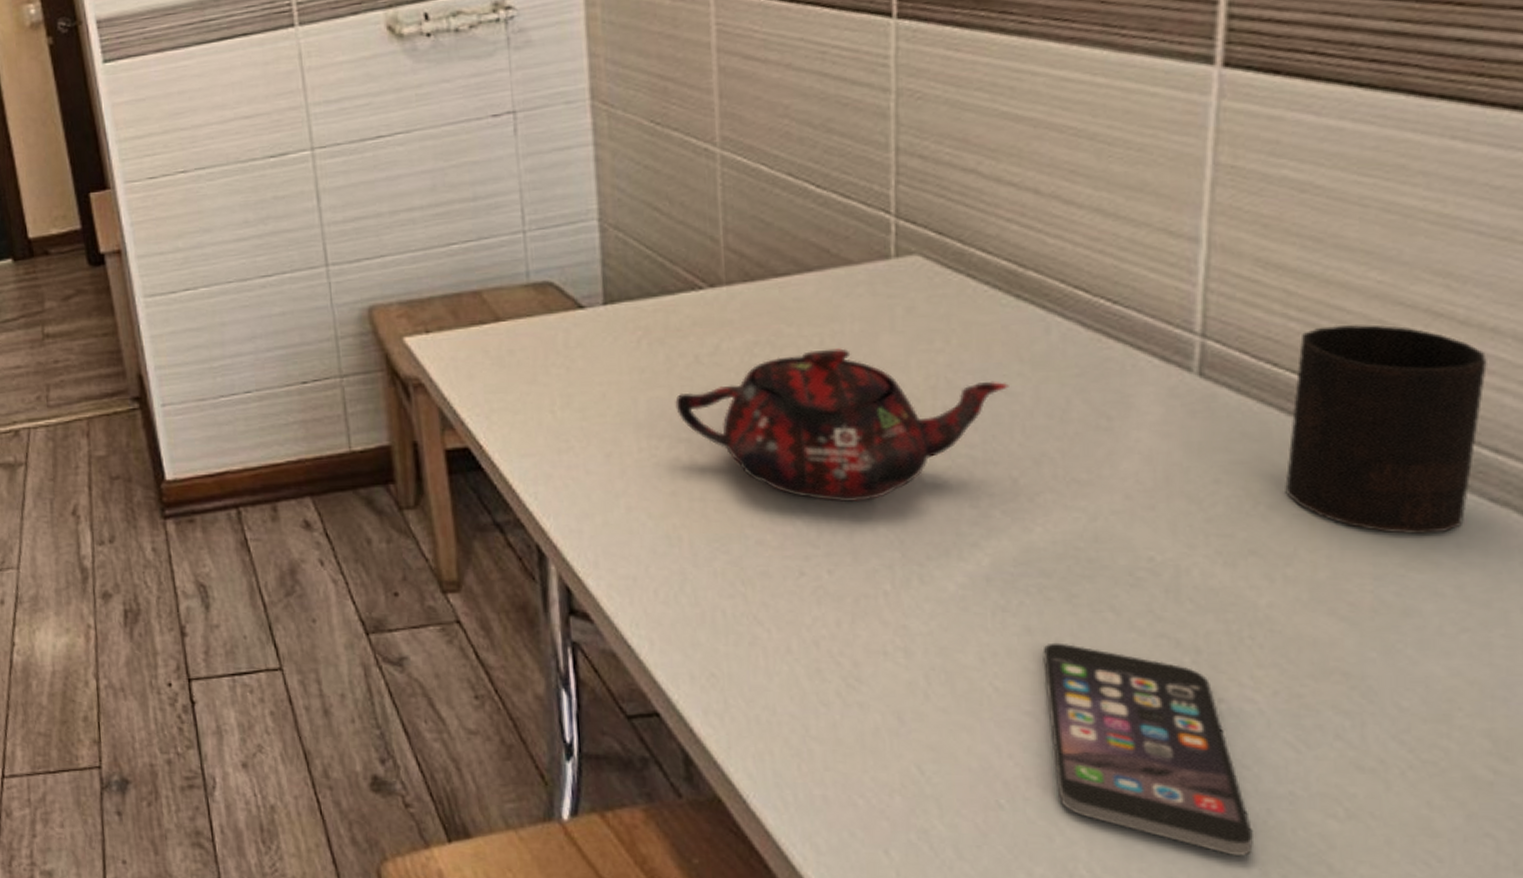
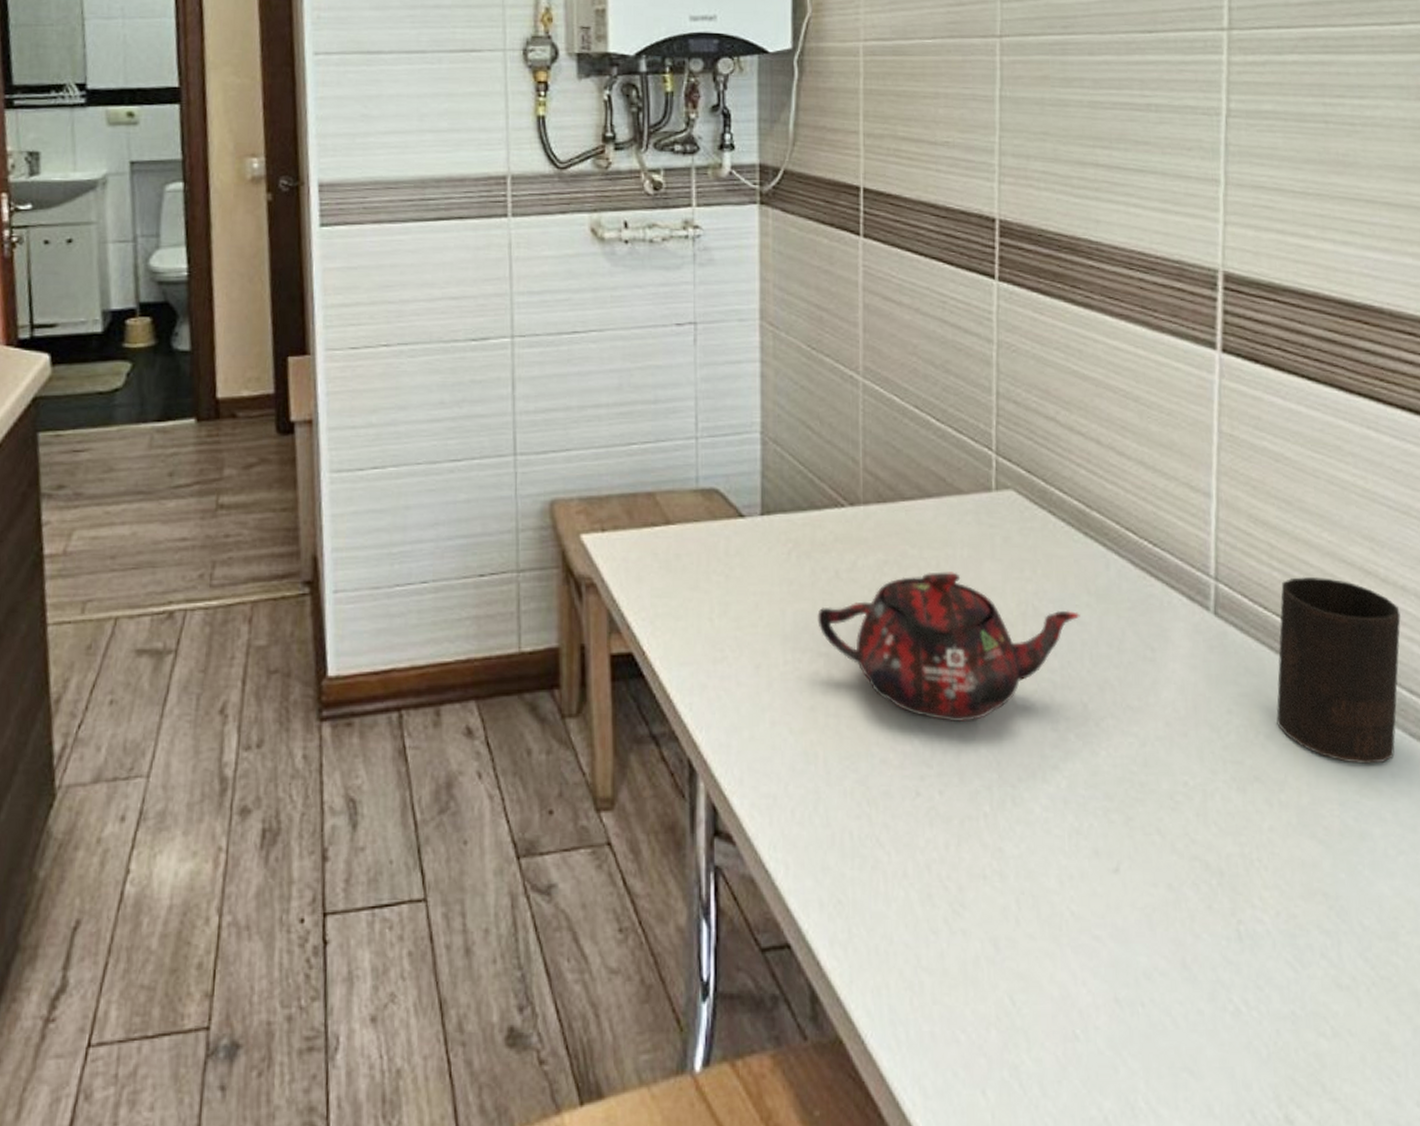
smartphone: present [1043,642,1254,857] -> none [1108,865,1268,1080]

